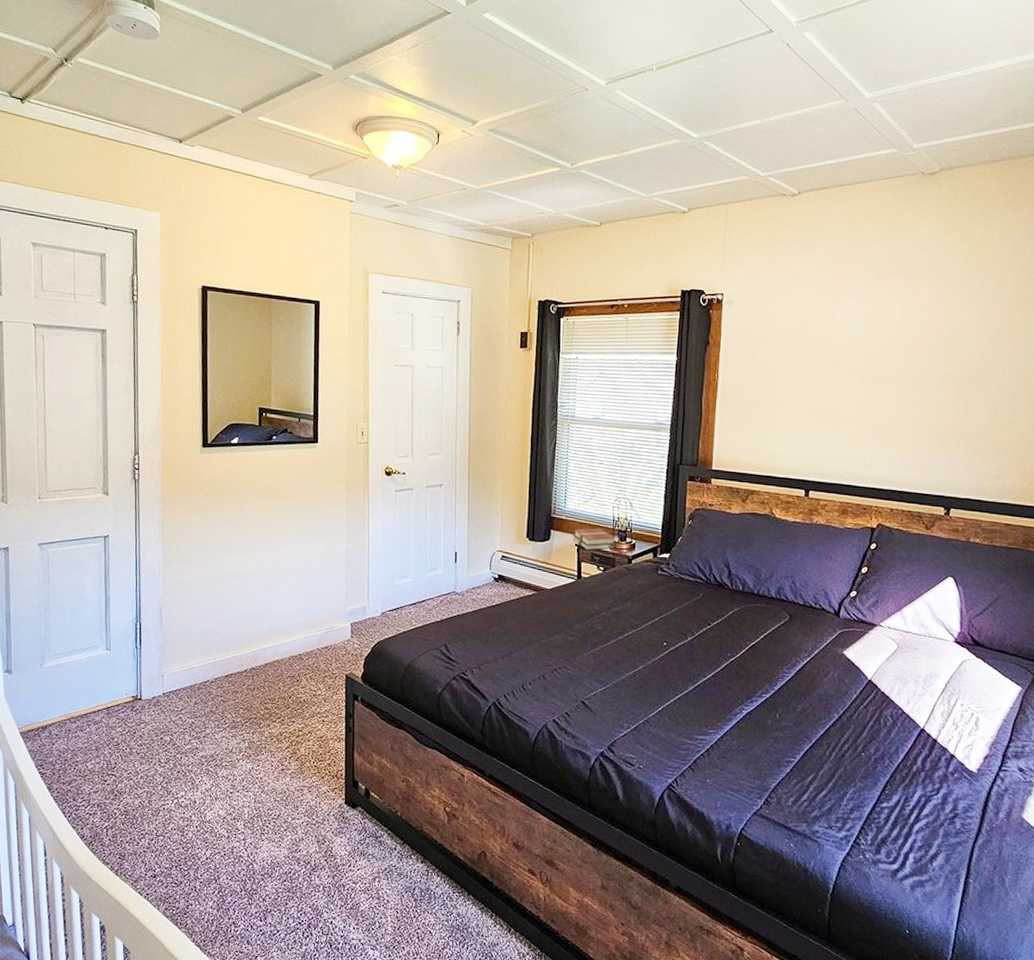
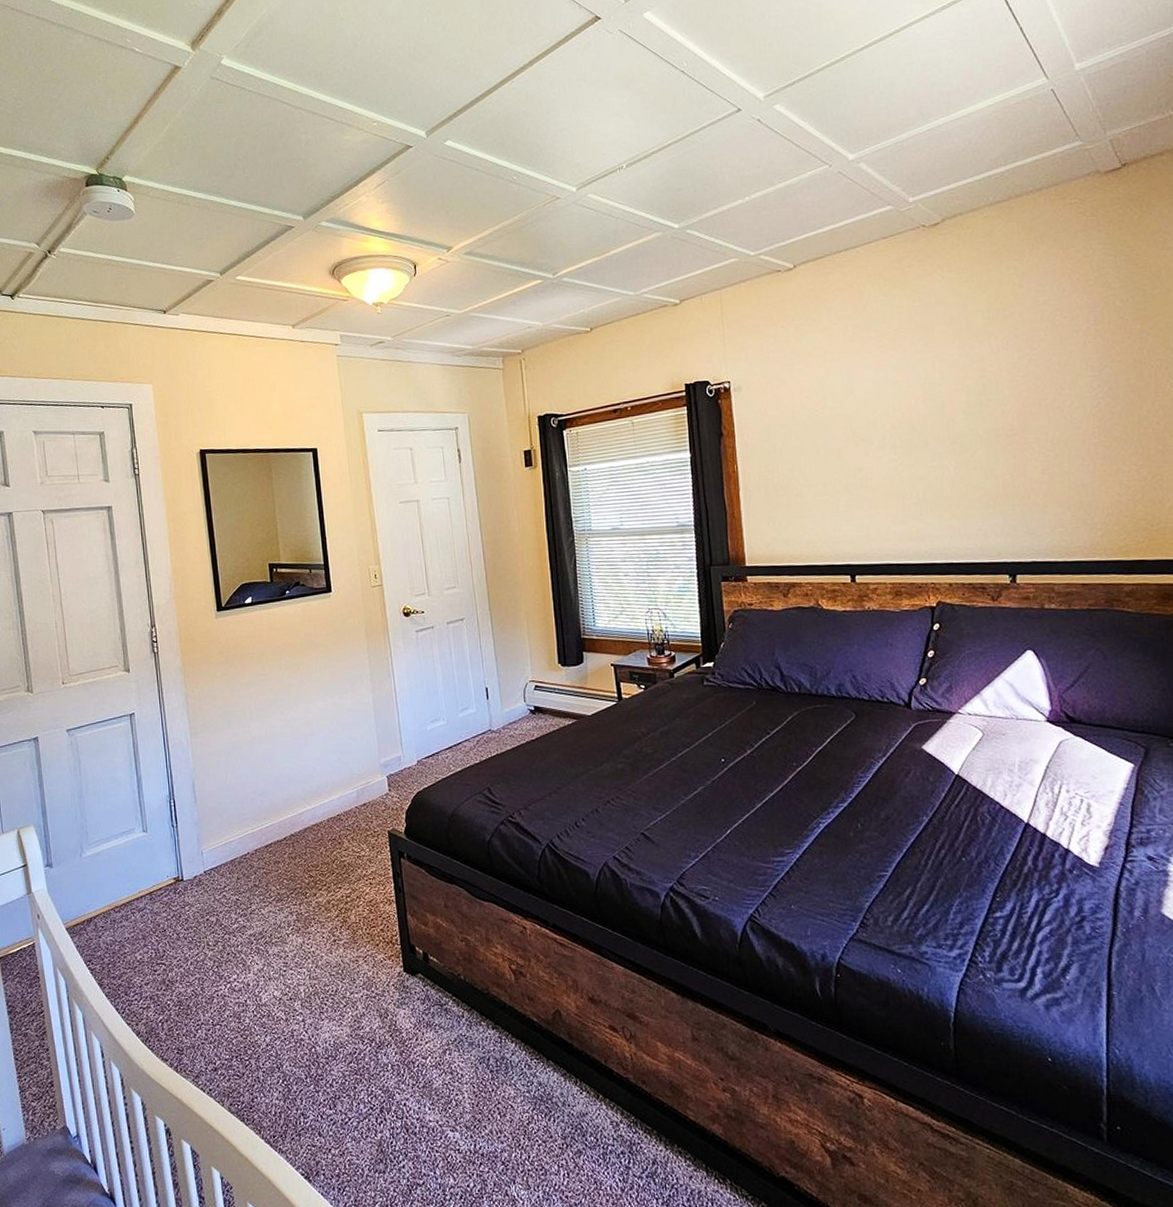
books: present [573,528,617,551] -> none [607,644,656,669]

